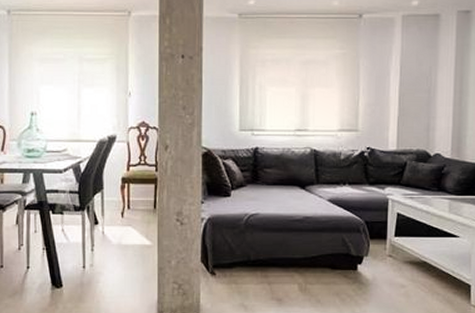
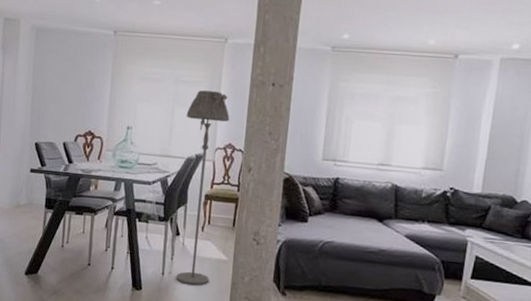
floor lamp: none [94,67,141,275] -> present [176,90,230,285]

